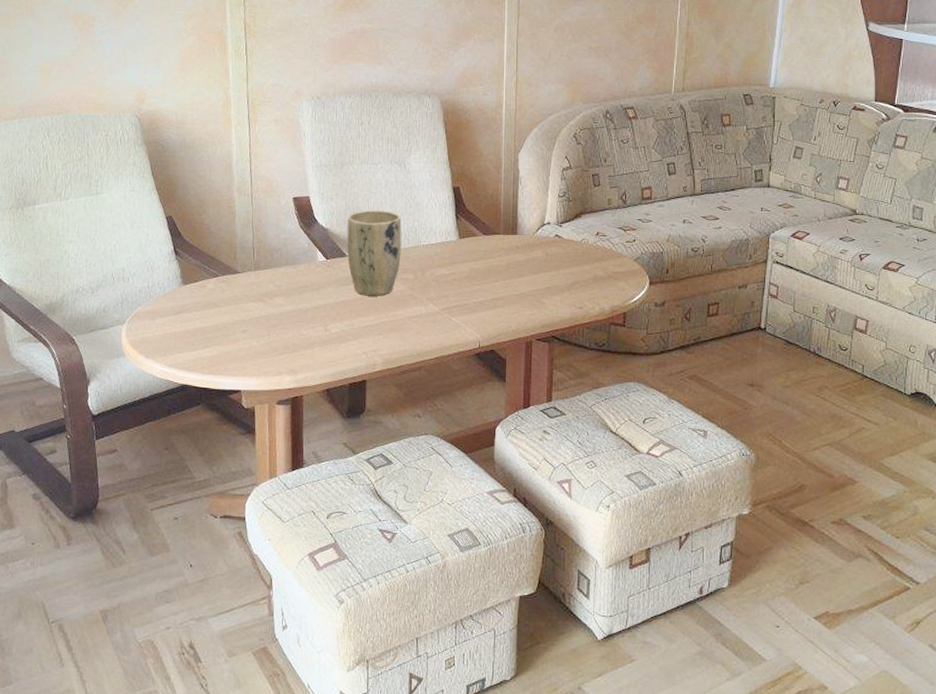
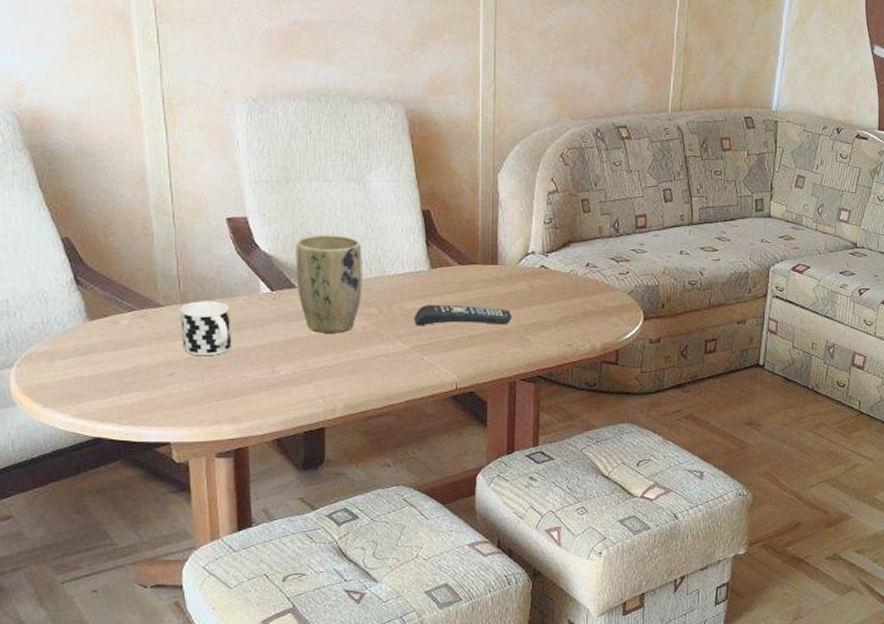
cup: none [253,268,293,316] -> present [180,301,232,356]
remote control: none [444,271,529,290] -> present [414,305,512,326]

